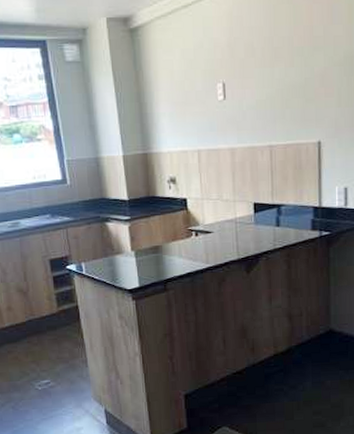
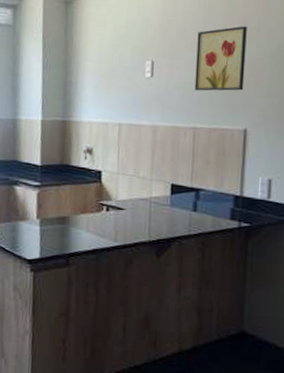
wall art: none [265,36,315,108] -> present [194,26,247,91]

